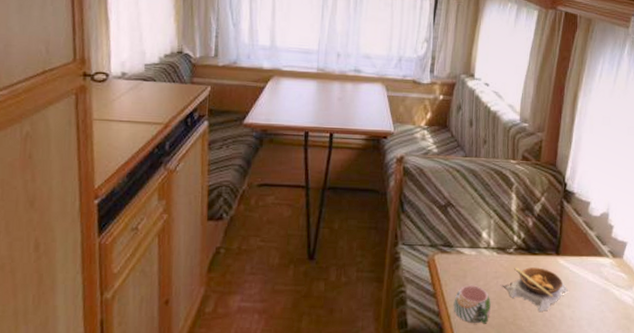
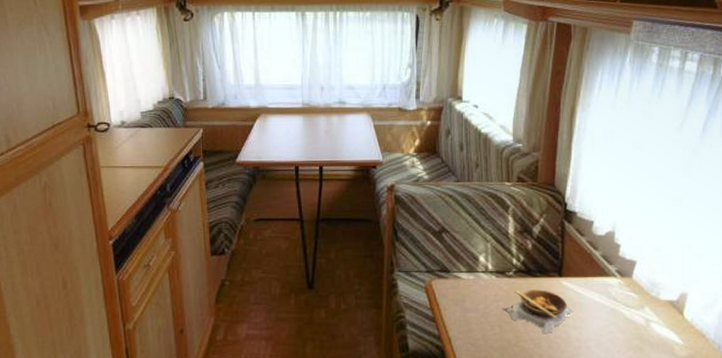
mug: present [453,285,491,324] -> none [454,309,492,347]

